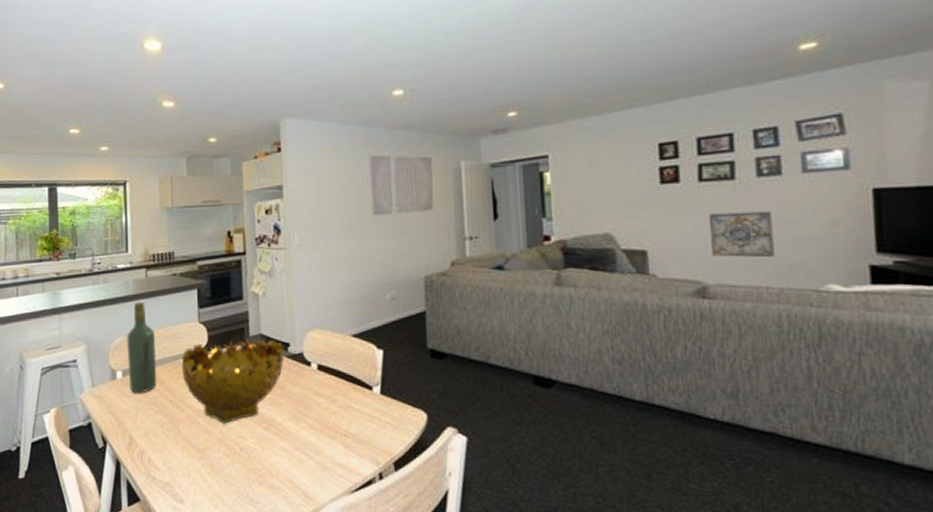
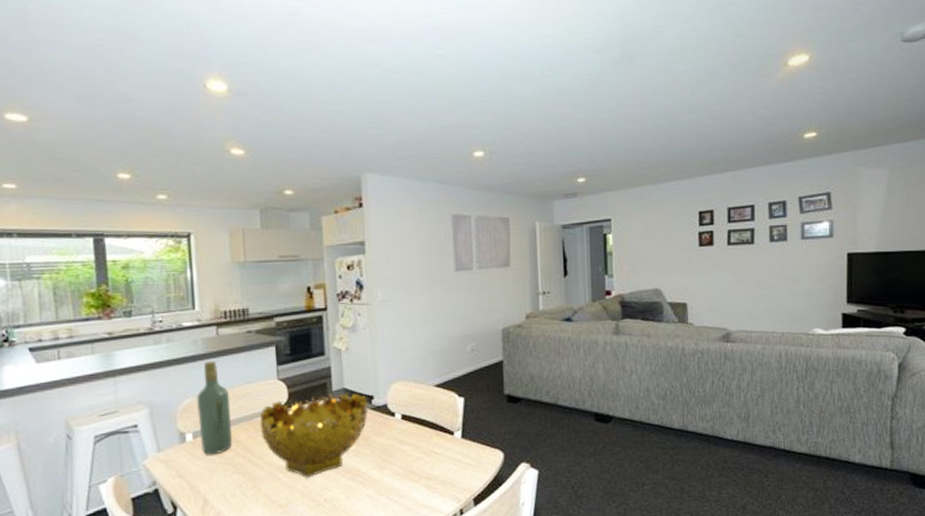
wall art: present [709,211,775,258] -> none [734,270,779,308]

